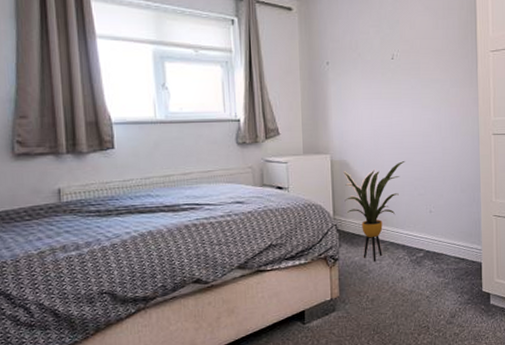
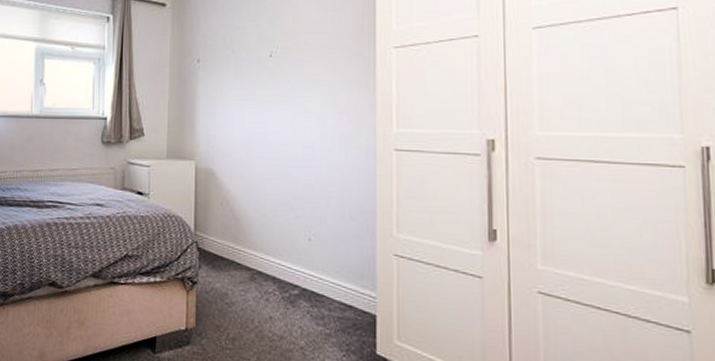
house plant: present [343,161,405,262] -> none [208,175,280,293]

